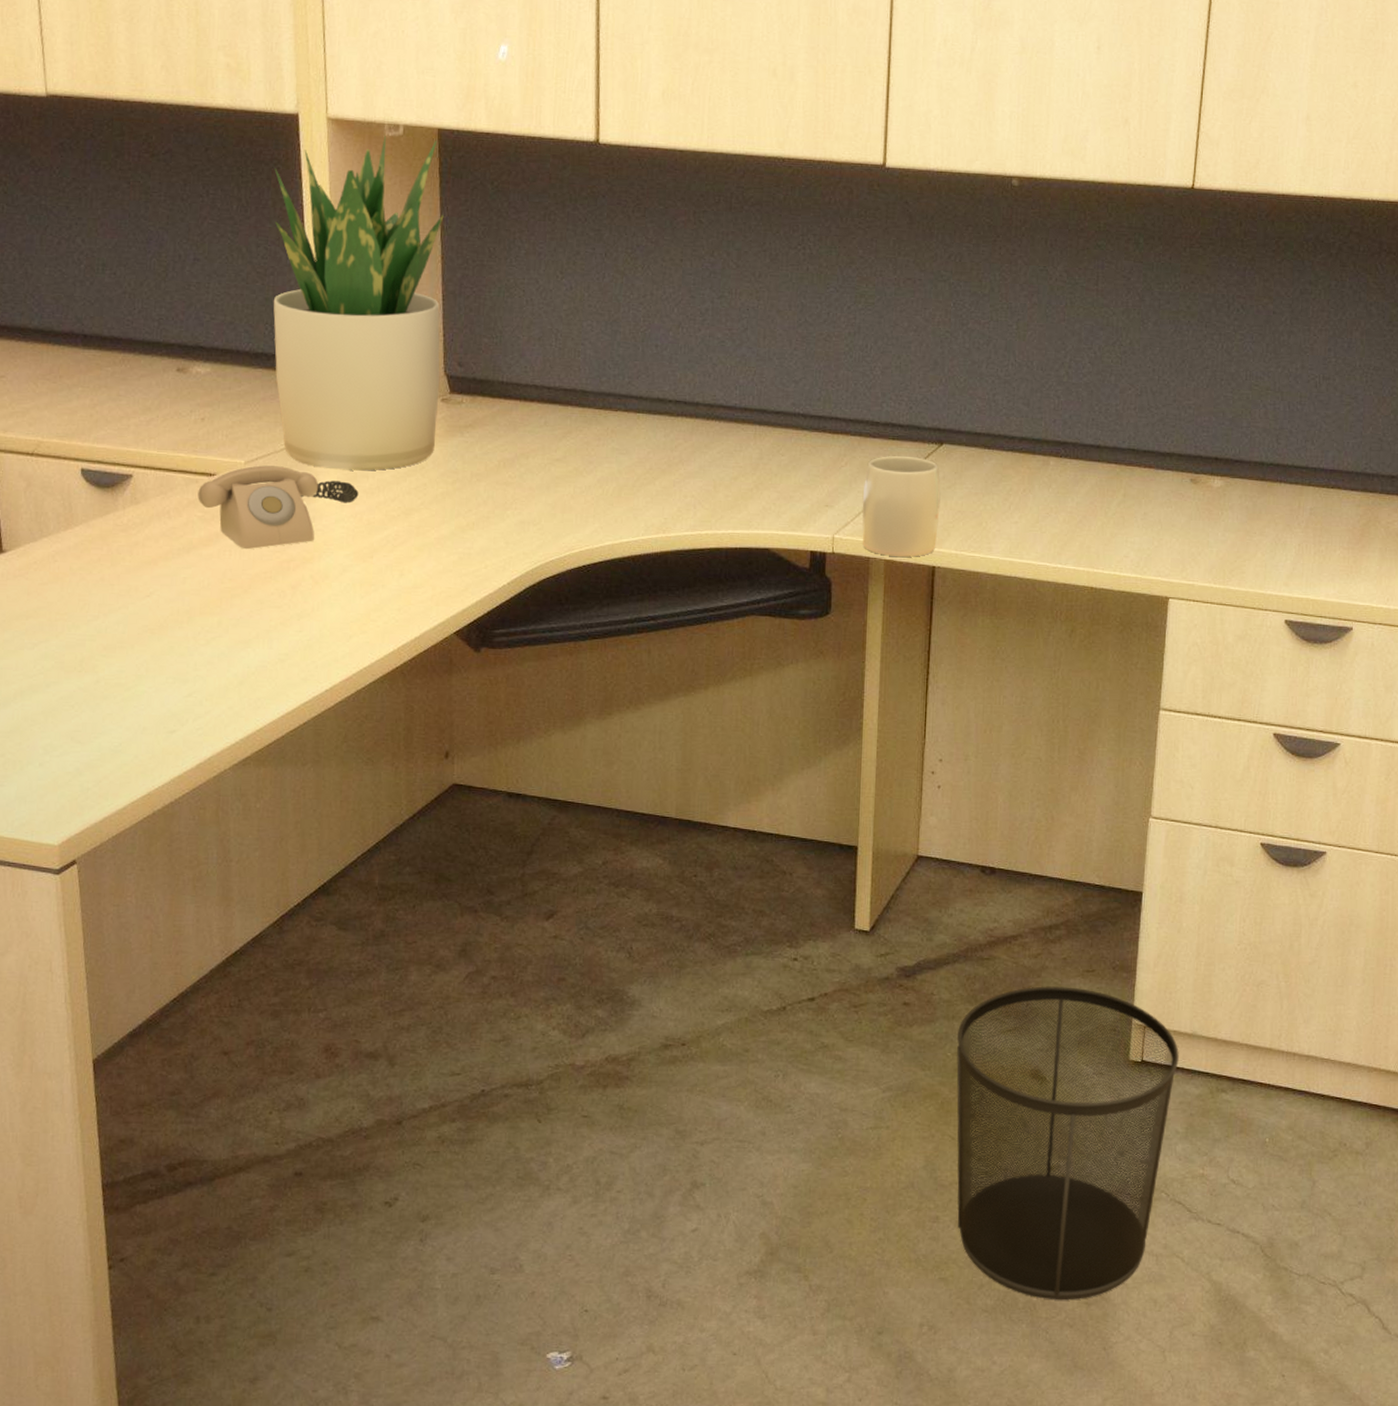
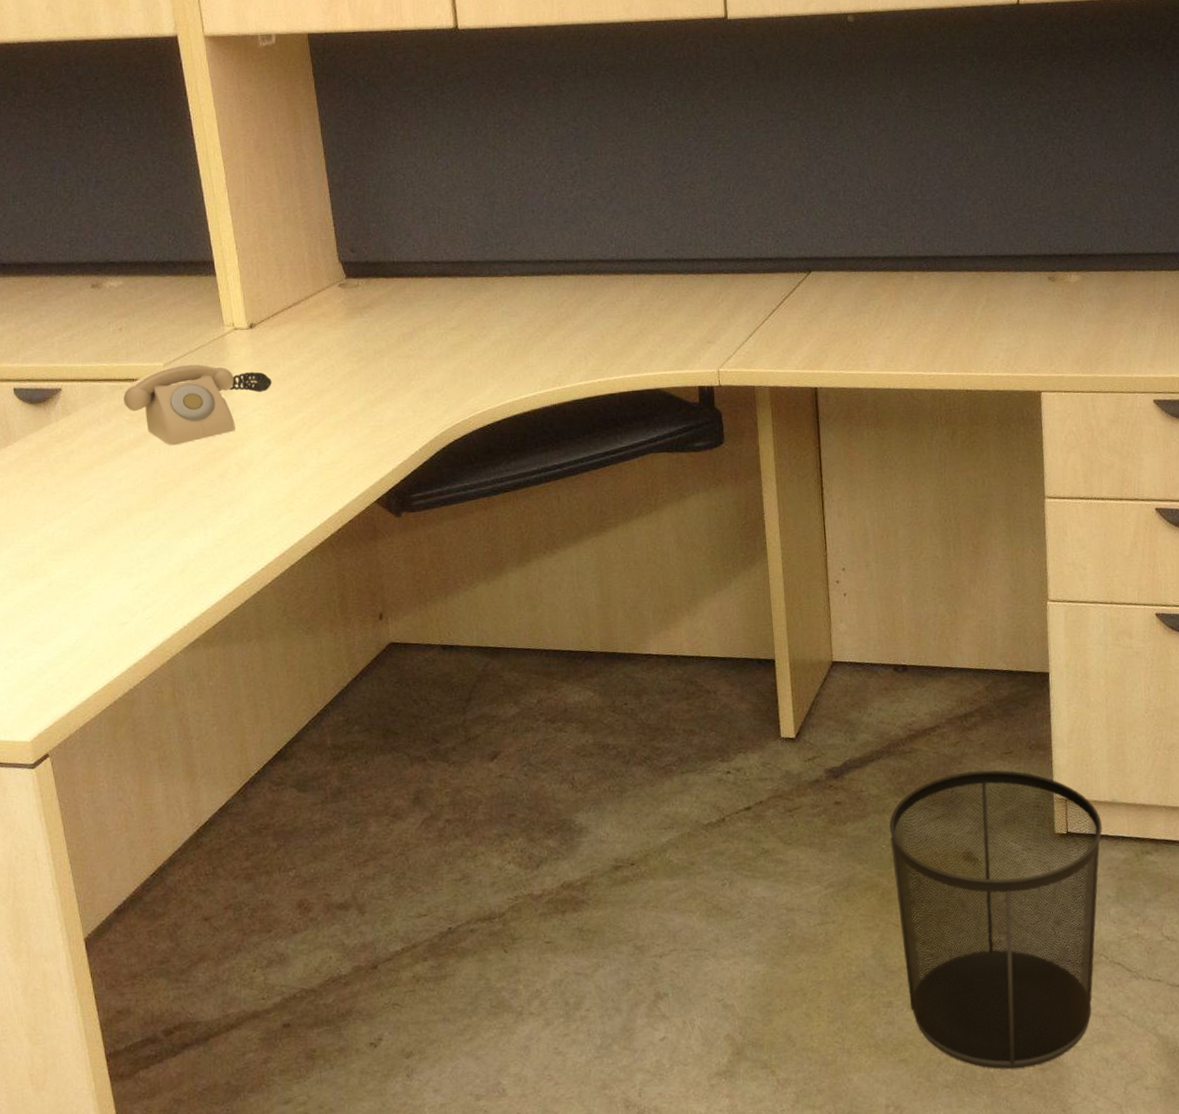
planter: present [273,136,444,471] -> none [161,45,338,362]
mug: present [862,456,941,557] -> none [741,287,816,383]

